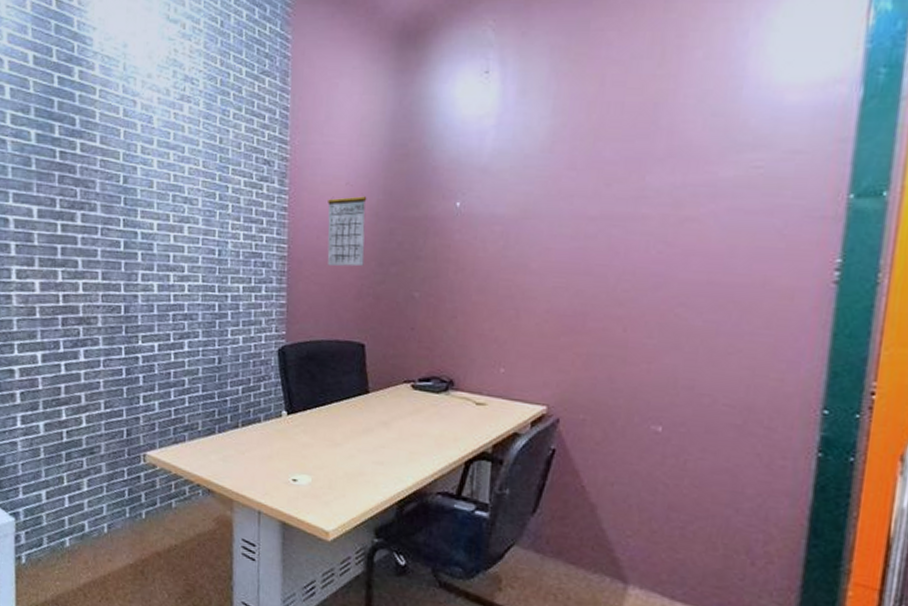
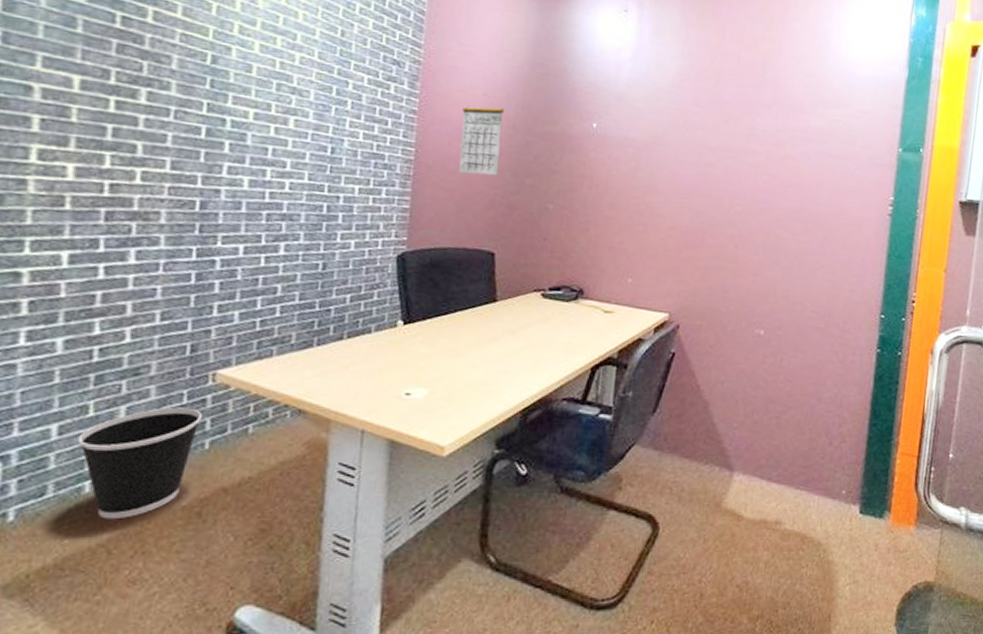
wastebasket: none [58,481,139,570] -> present [77,407,203,520]

